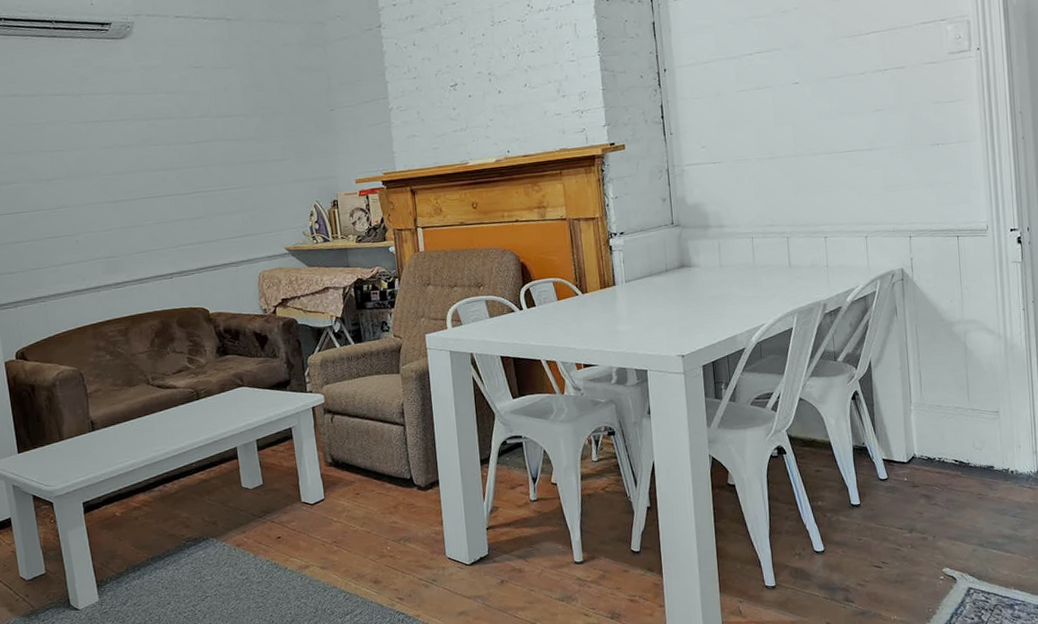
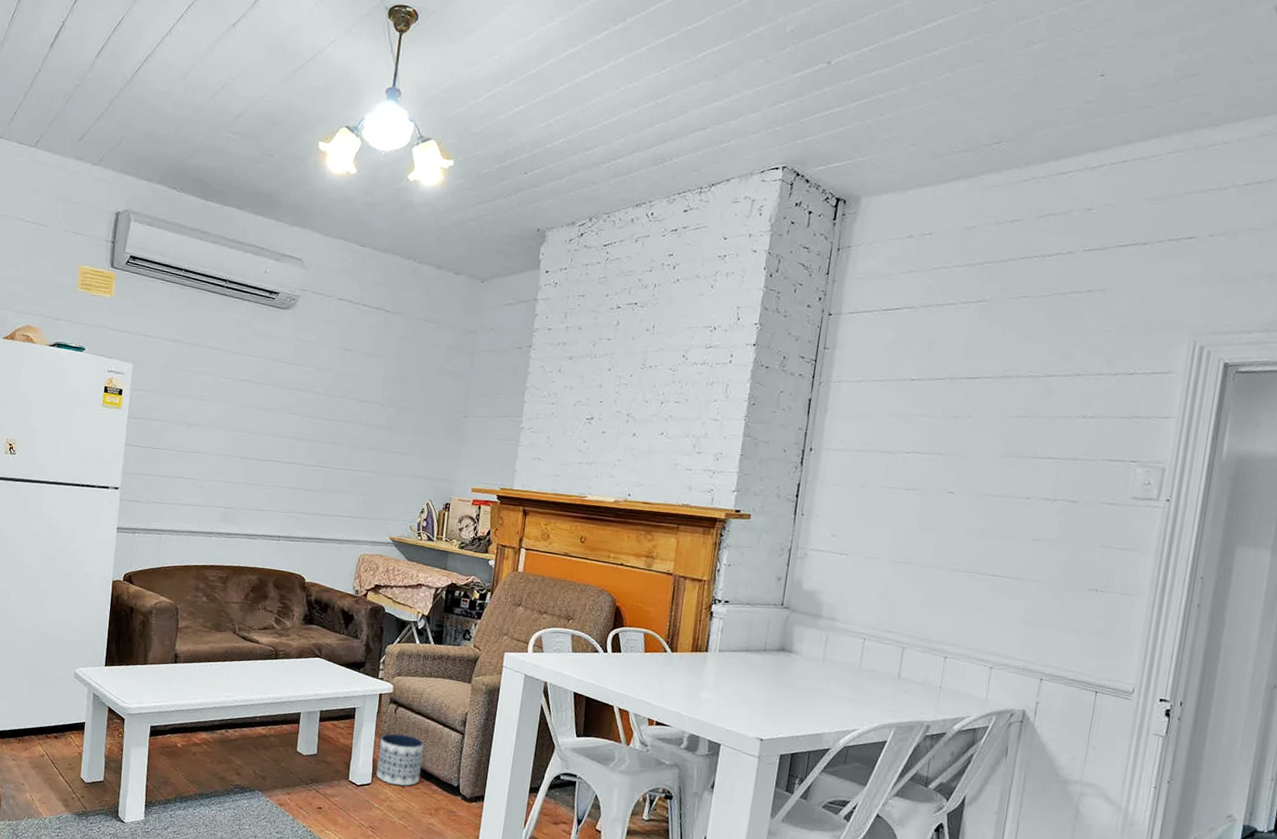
planter: none [323,440,372,495] -> present [376,733,424,786]

